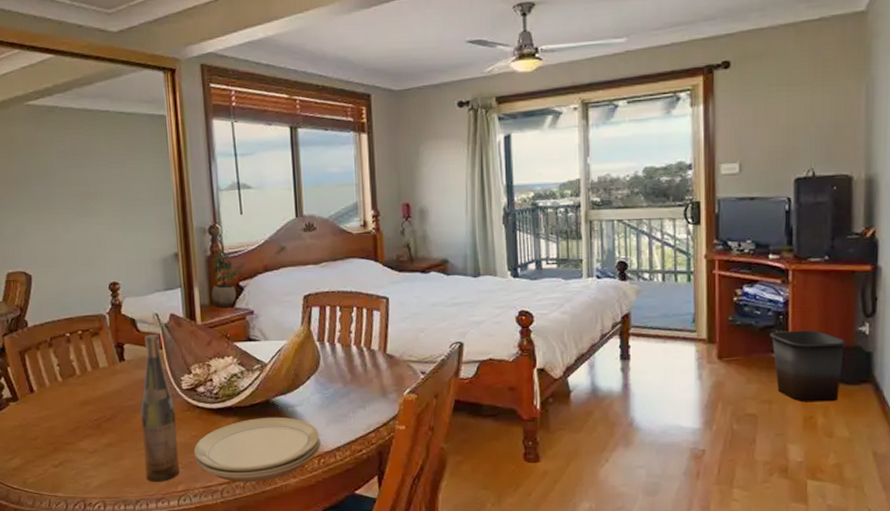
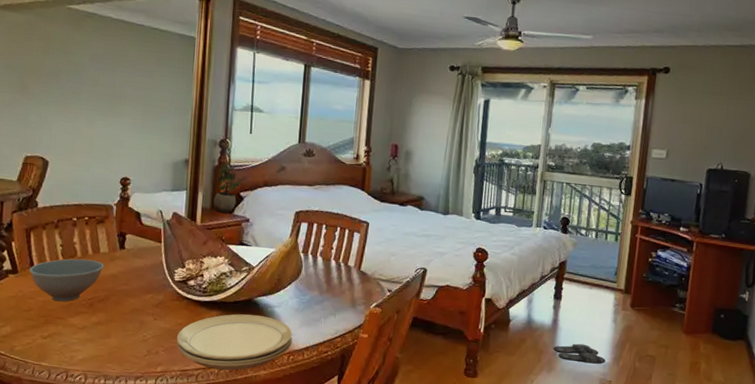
bowl: none [30,376,106,426] -> present [30,258,104,302]
wine bottle: present [140,334,179,482] -> none [129,228,165,362]
slippers: none [628,409,694,432] -> present [553,343,606,364]
waste bin: present [770,330,847,402] -> none [673,290,731,352]

